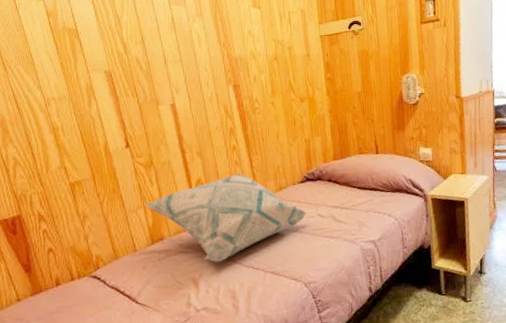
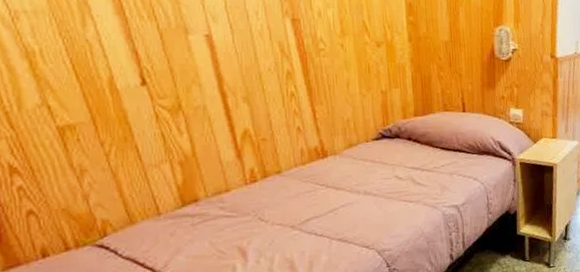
decorative pillow: present [144,174,307,263] -> none [170,126,382,229]

